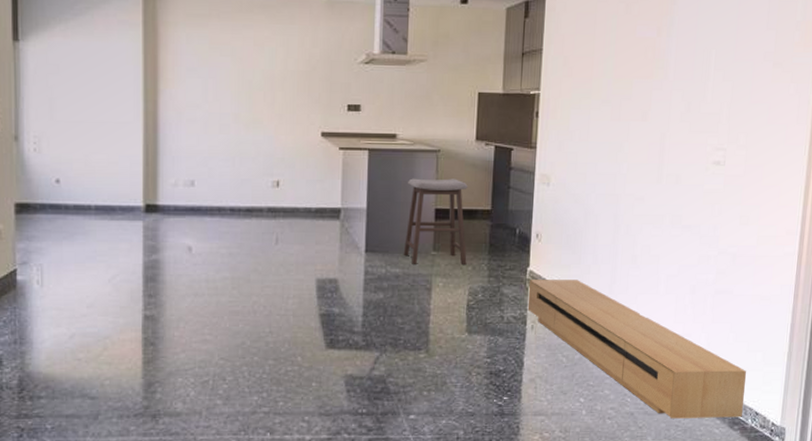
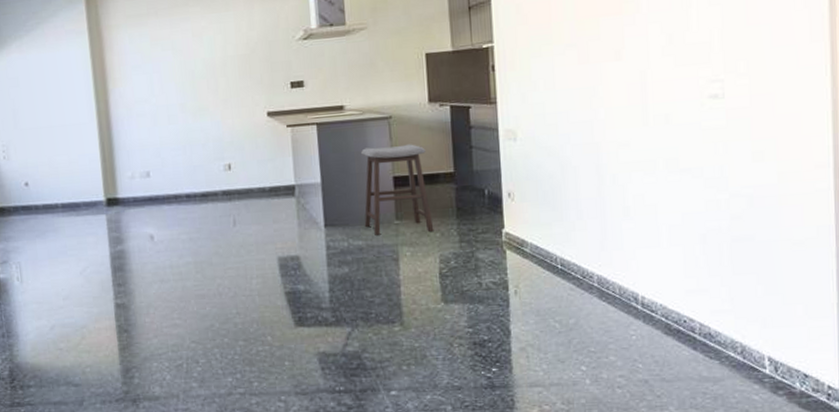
tv stand: present [527,280,747,419] -> none [506,238,787,385]

